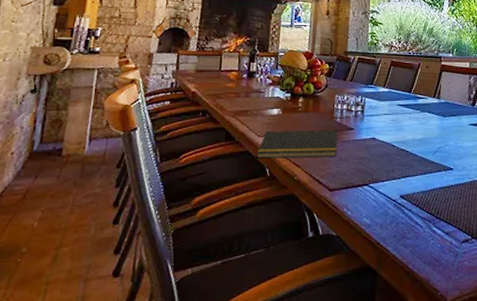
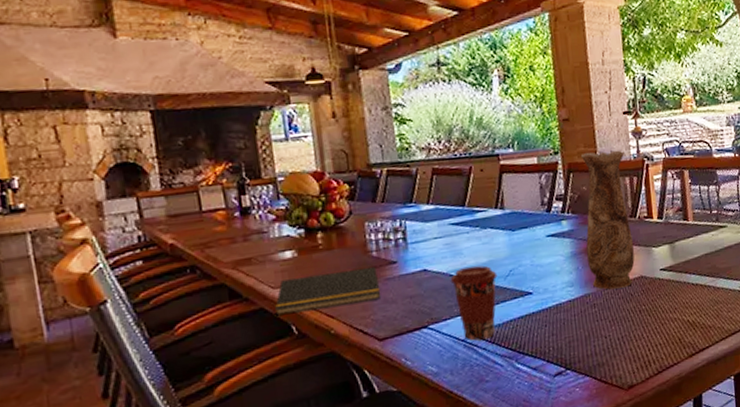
coffee cup: none [391,140,428,202] -> present [450,265,498,341]

